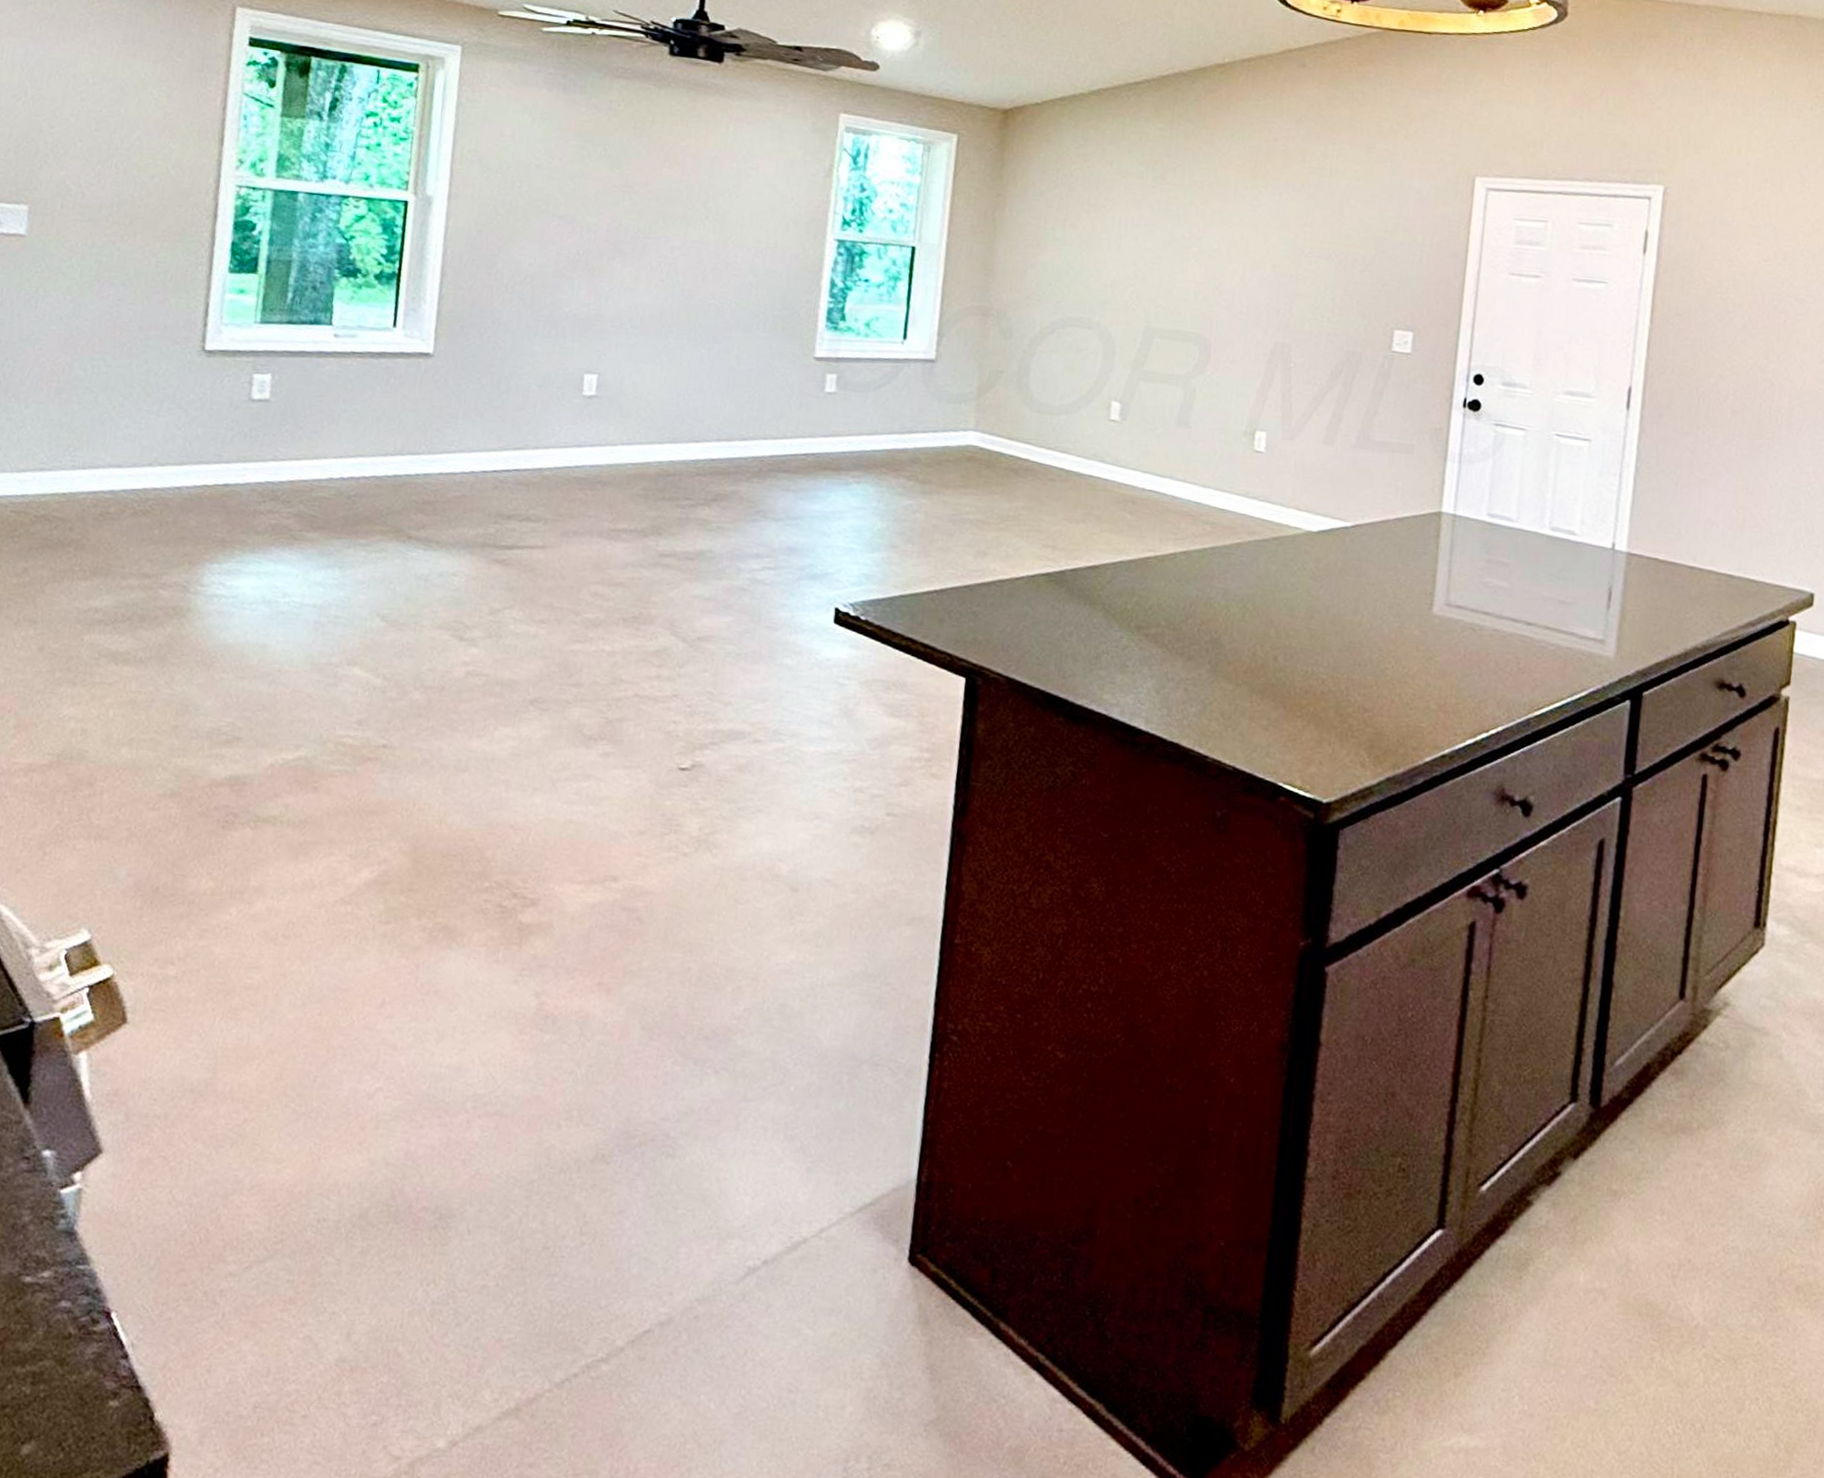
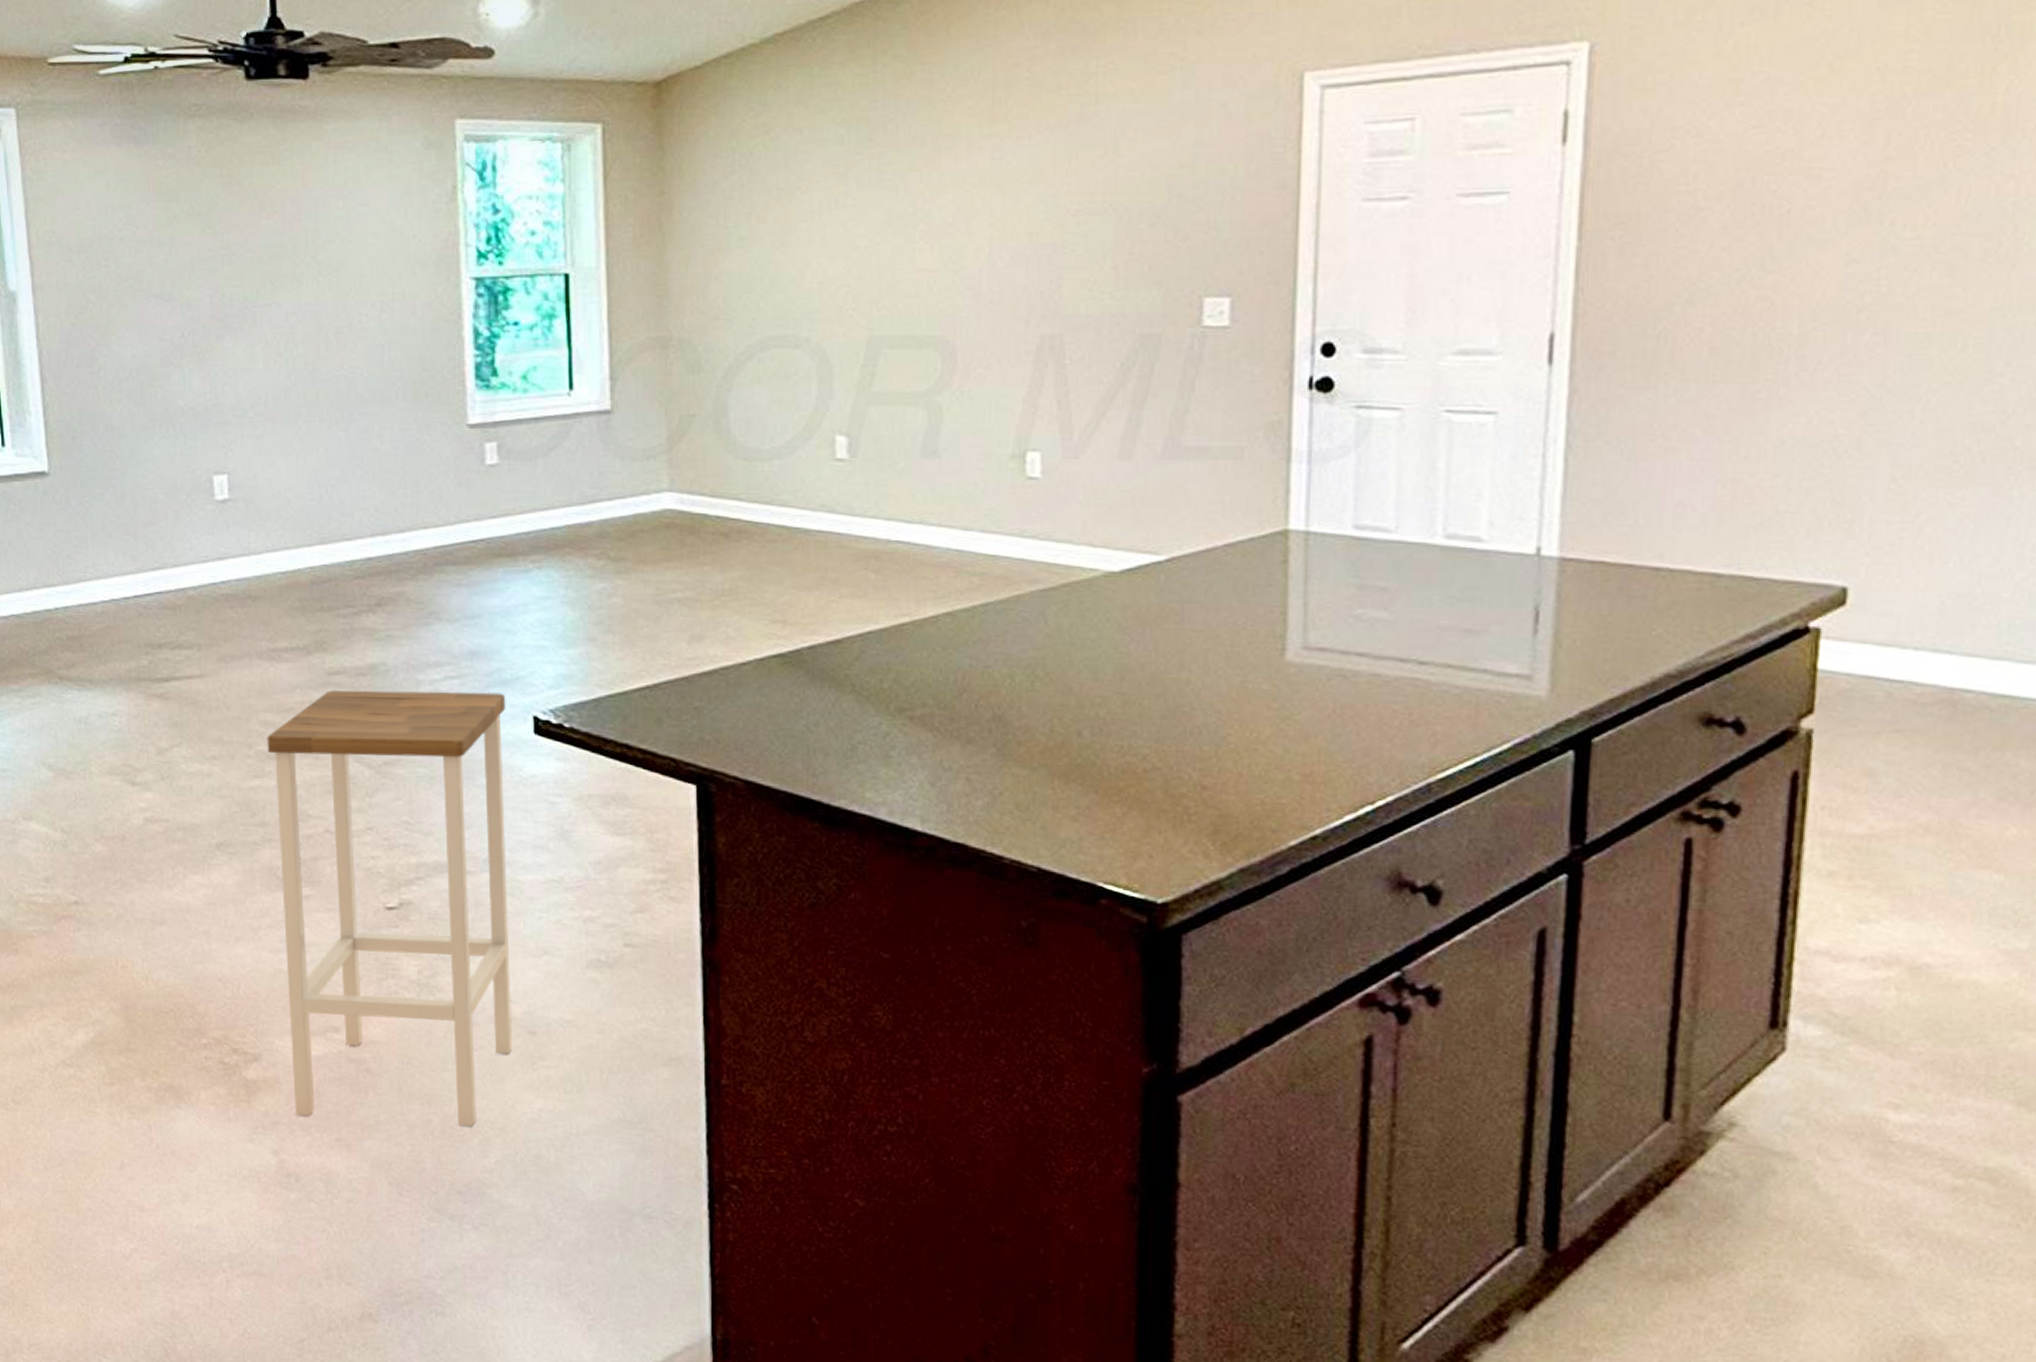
bar stool: none [562,570,814,976] -> present [267,690,513,1127]

